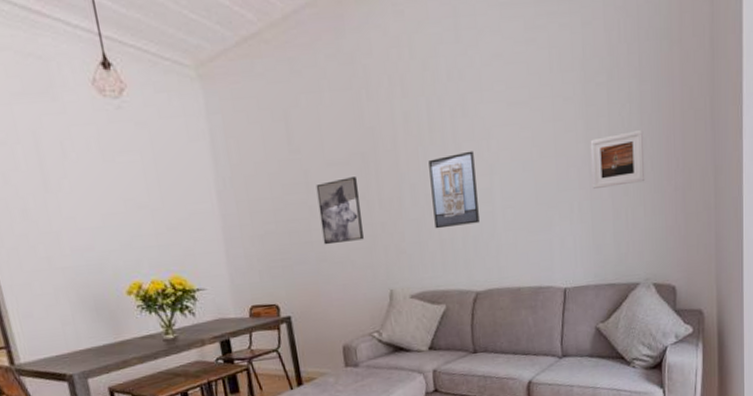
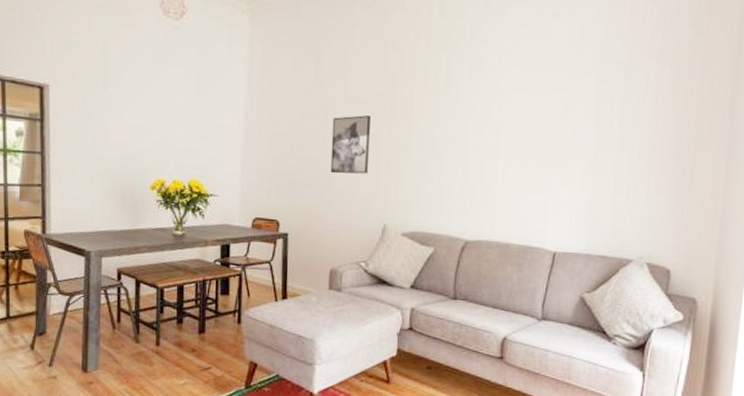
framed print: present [428,151,480,229] -> none [436,107,484,176]
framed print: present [590,130,644,189] -> none [597,111,657,162]

